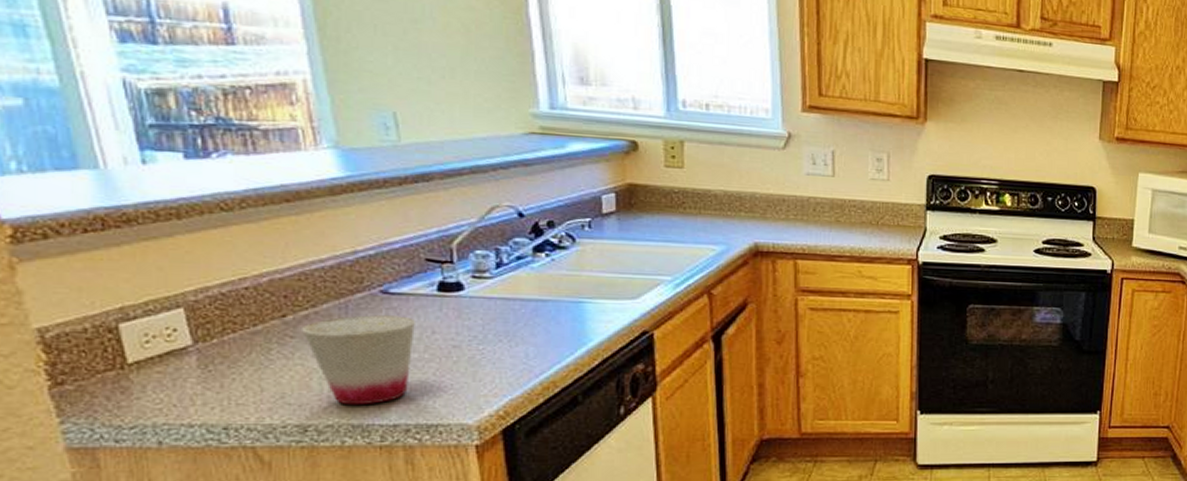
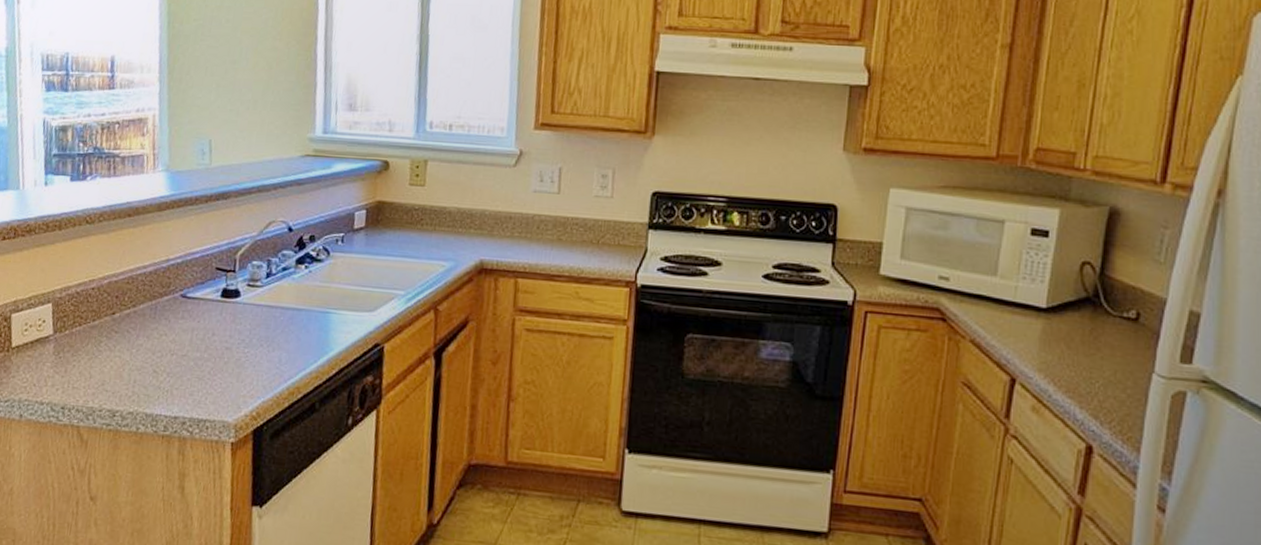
cup: present [300,315,415,406] -> none [123,316,202,397]

